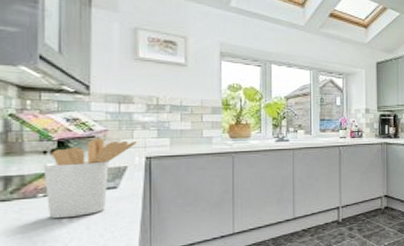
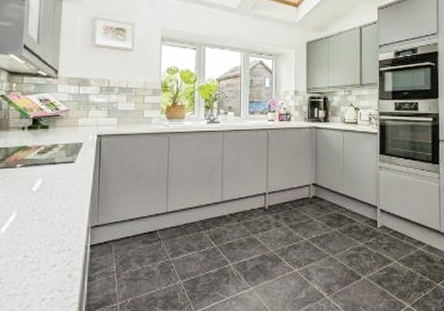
utensil holder: present [43,138,137,219] -> none [21,117,91,187]

